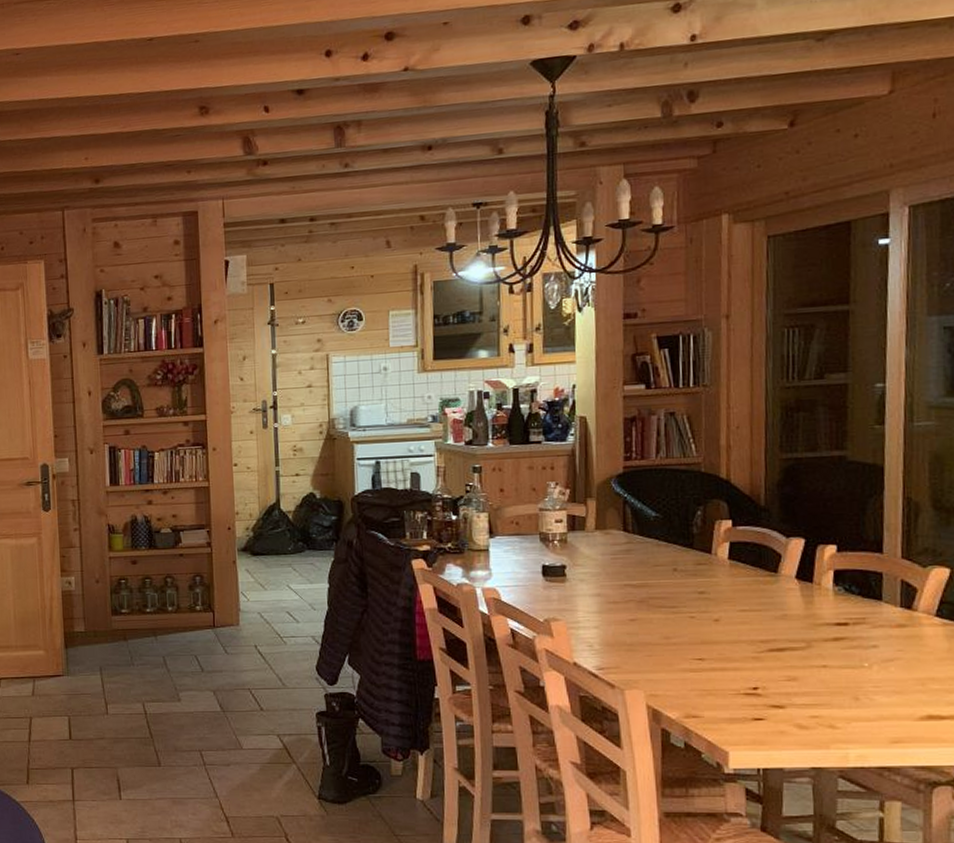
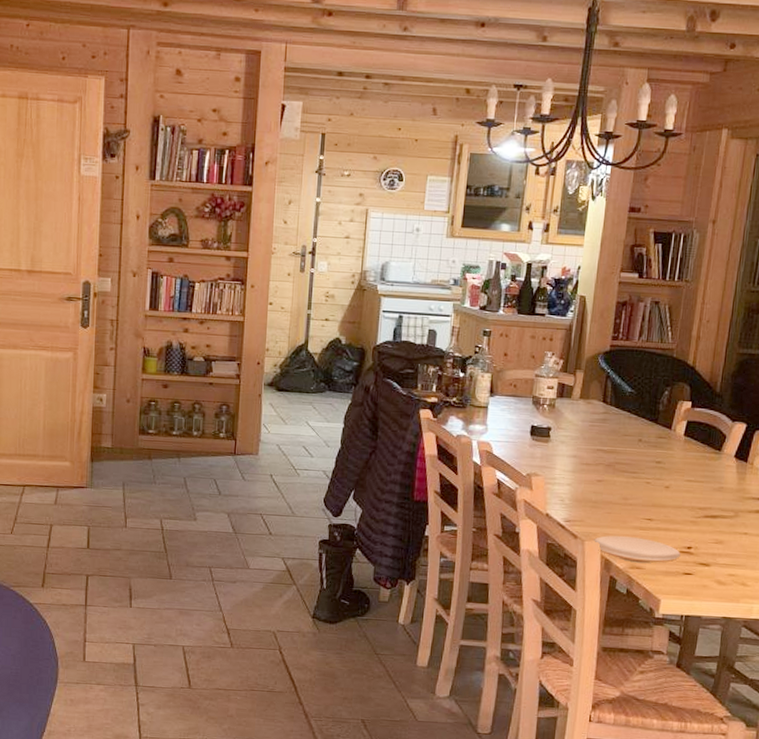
plate: none [633,680,746,711] -> present [591,535,681,563]

